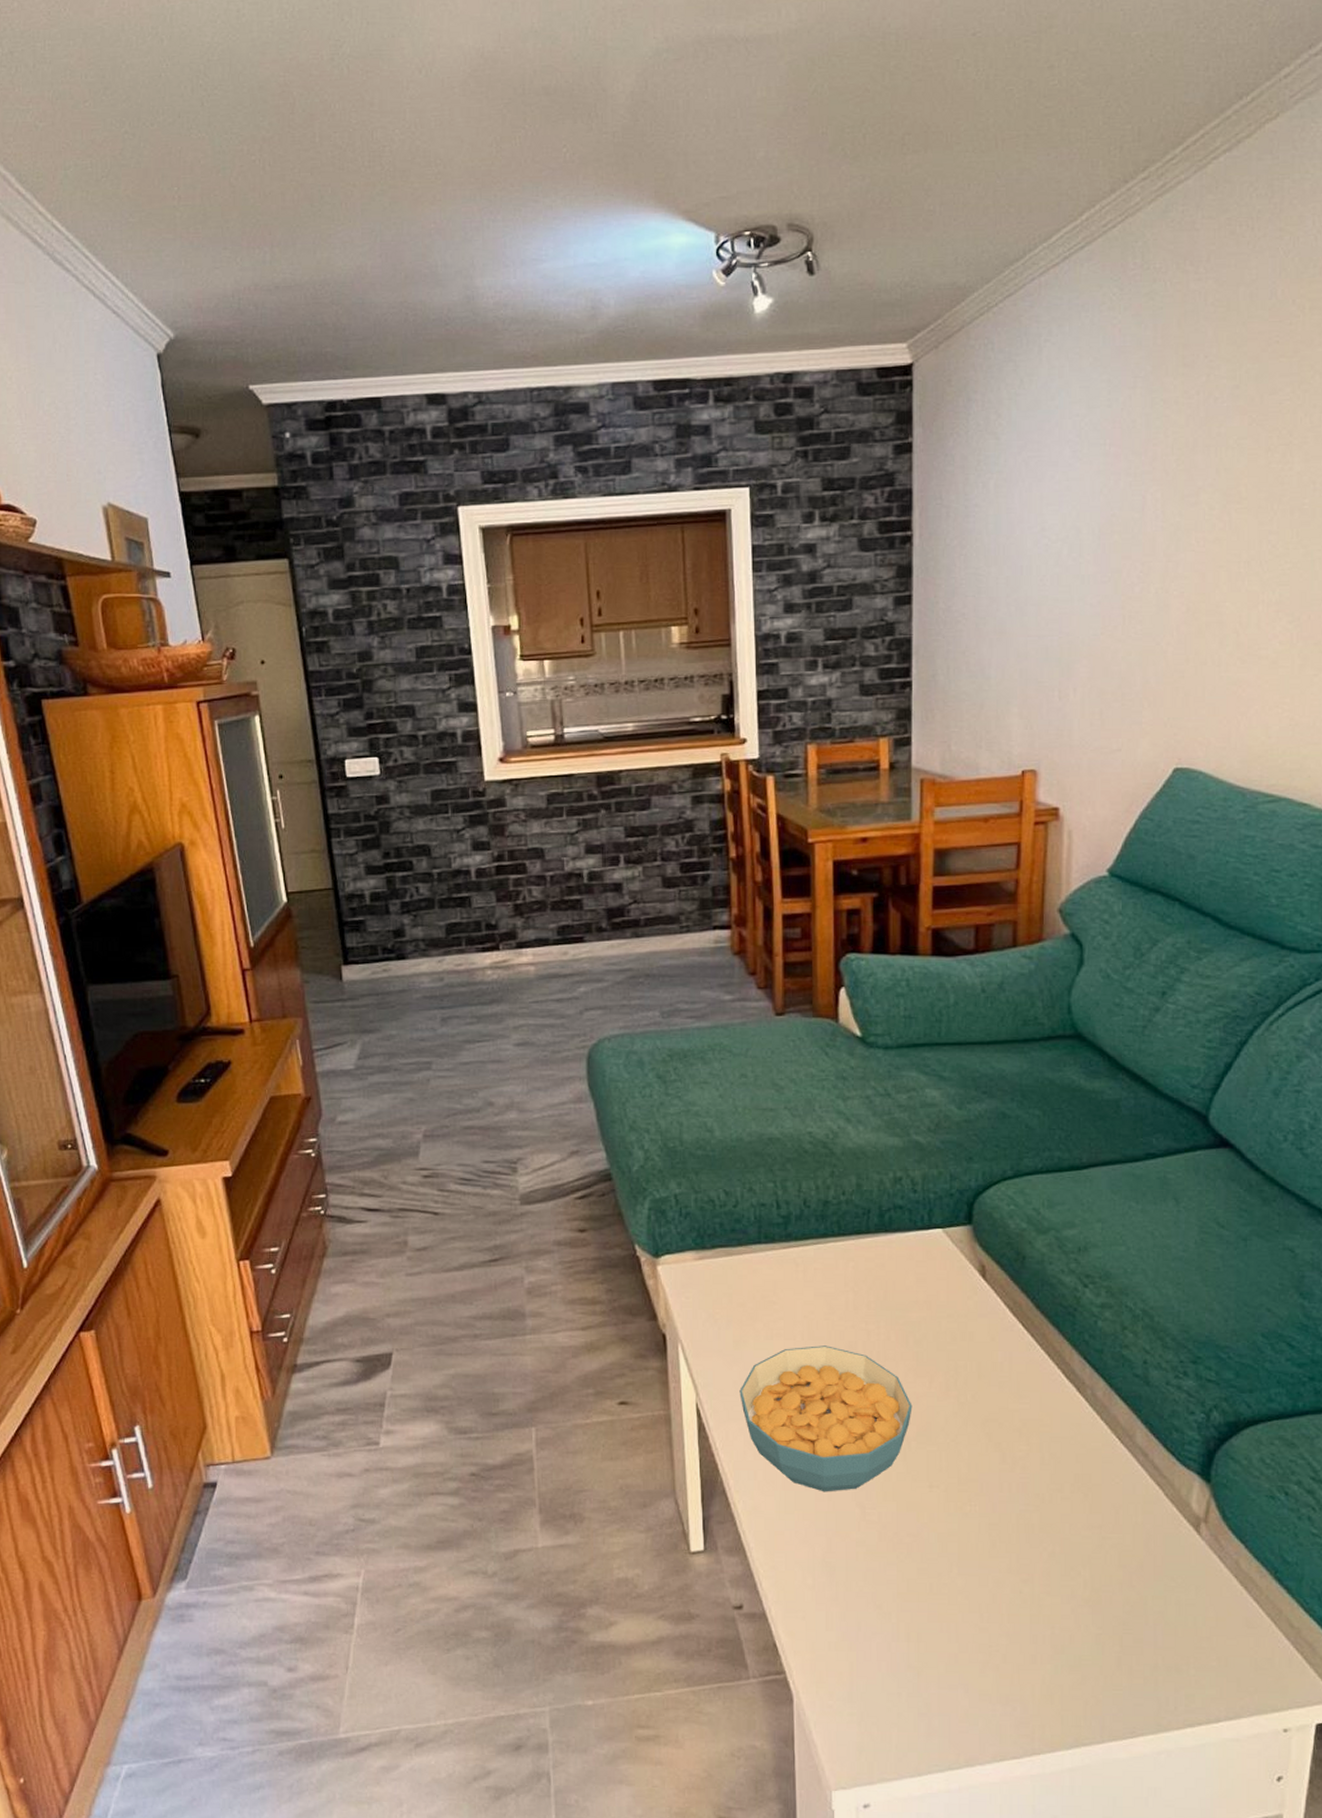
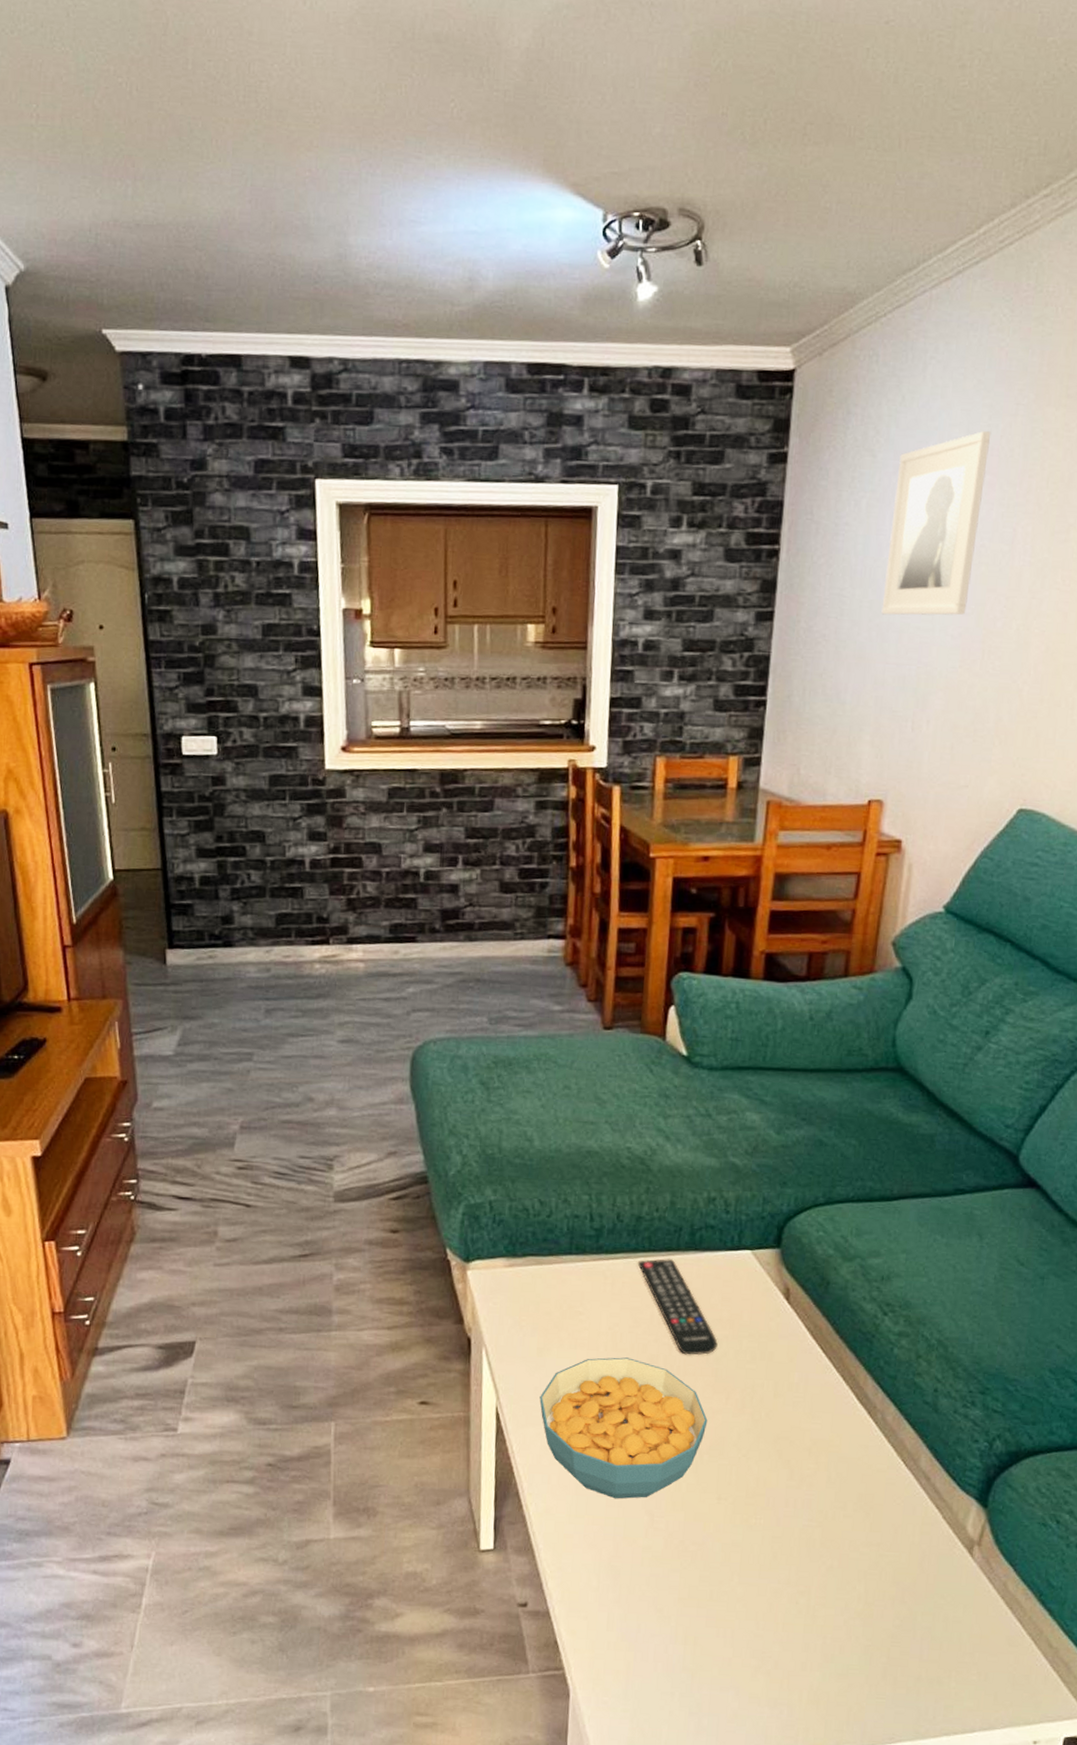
remote control: none [828,1241,916,1340] -> present [637,1258,718,1356]
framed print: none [1018,406,1112,590] -> present [881,431,991,615]

